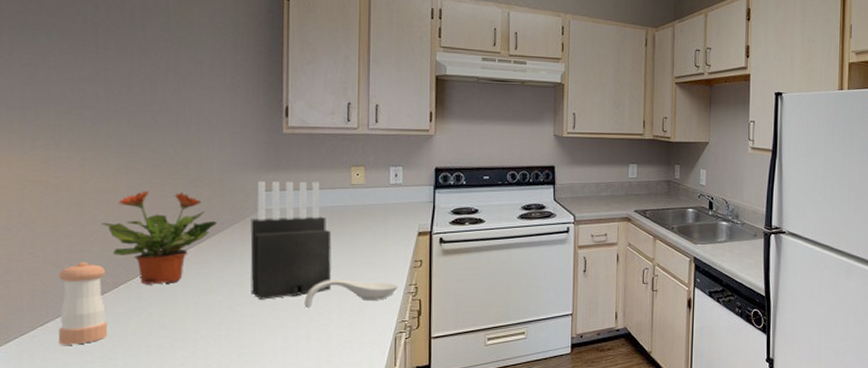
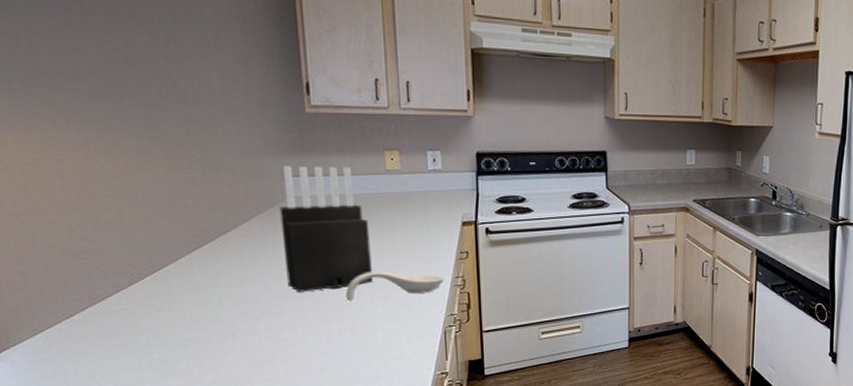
pepper shaker: present [58,261,108,345] -> none [77,251,140,338]
potted plant: present [101,190,217,285] -> none [116,175,243,276]

